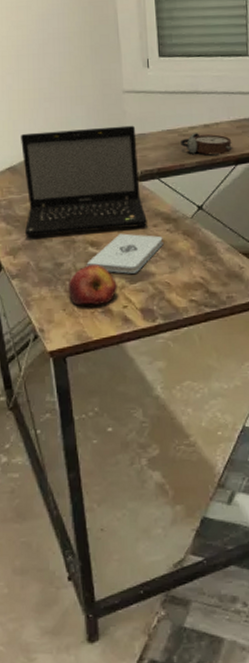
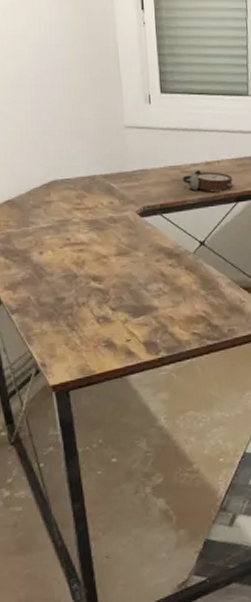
laptop: present [21,125,147,238] -> none [19,161,150,272]
apple: present [68,264,117,305] -> none [70,299,120,340]
notepad: present [86,233,163,274] -> none [88,268,166,308]

